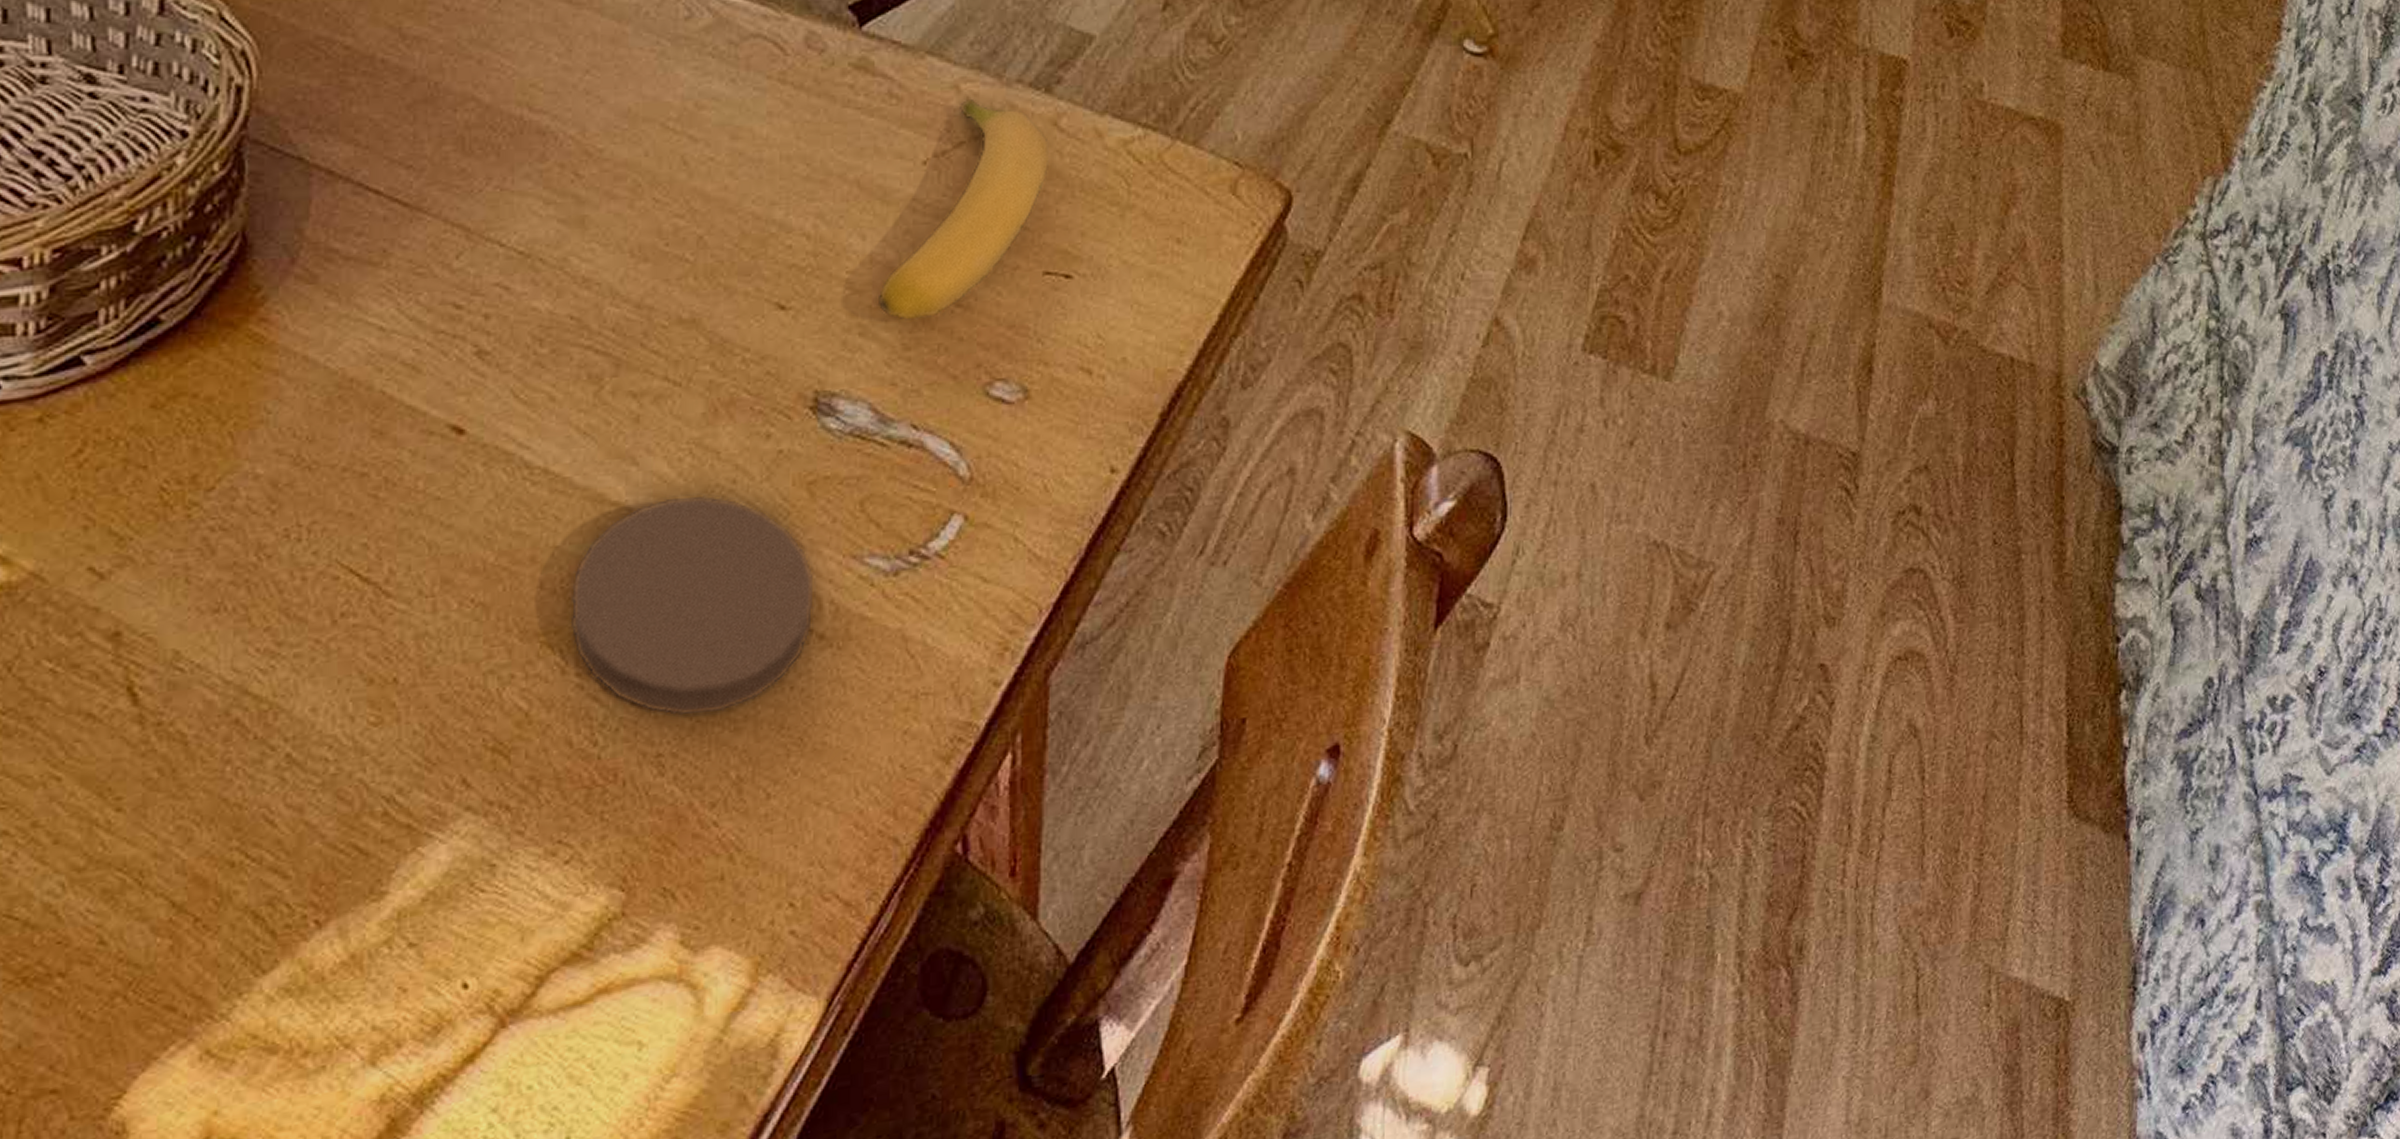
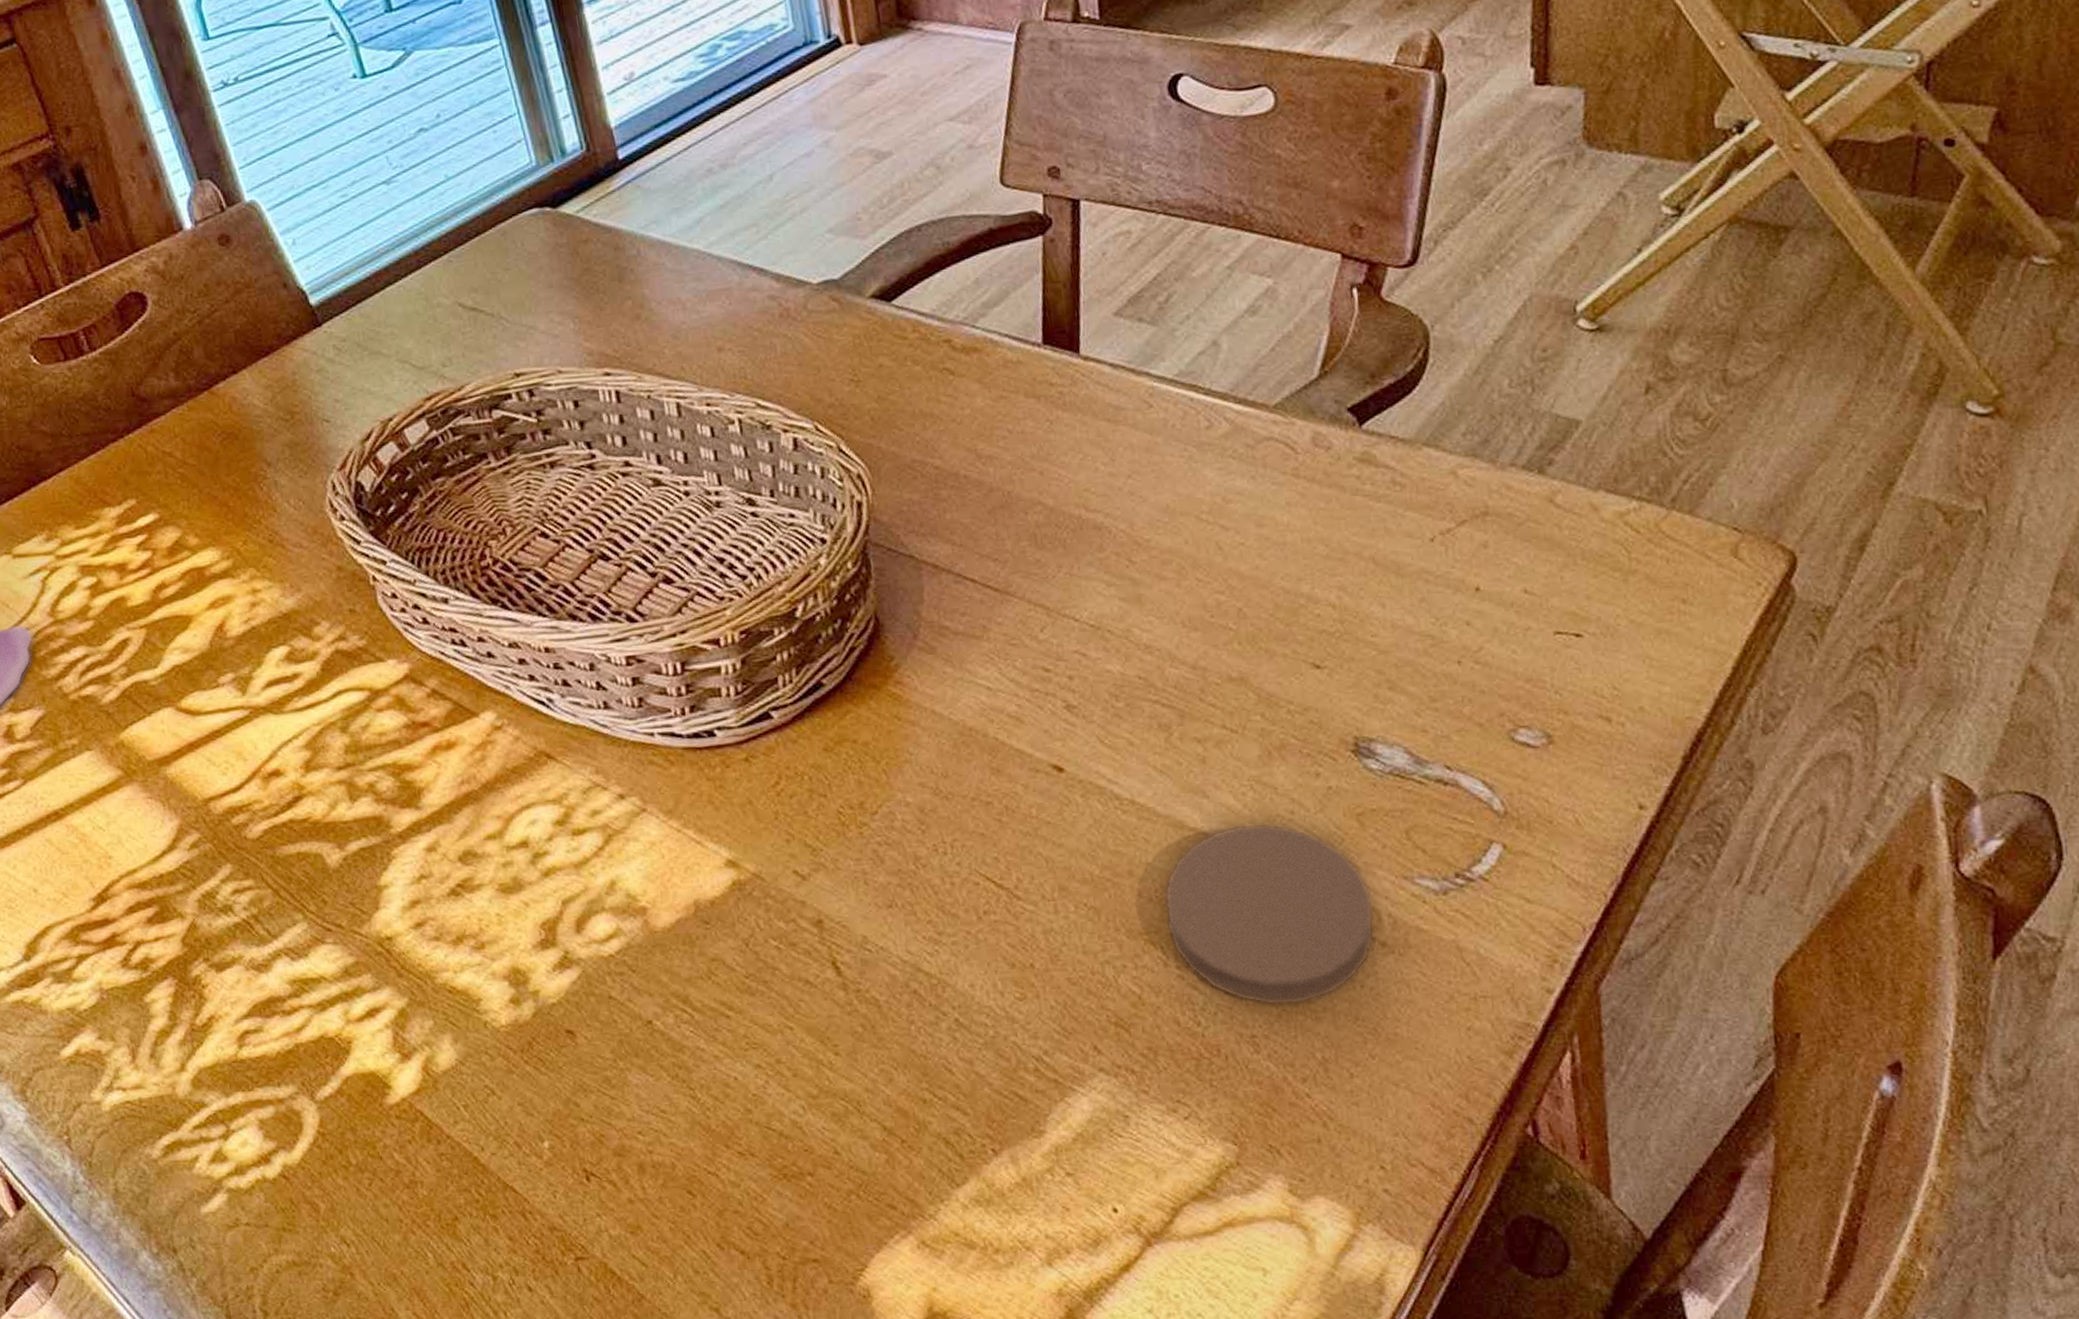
banana: present [877,98,1050,322] -> none [1401,482,1550,677]

